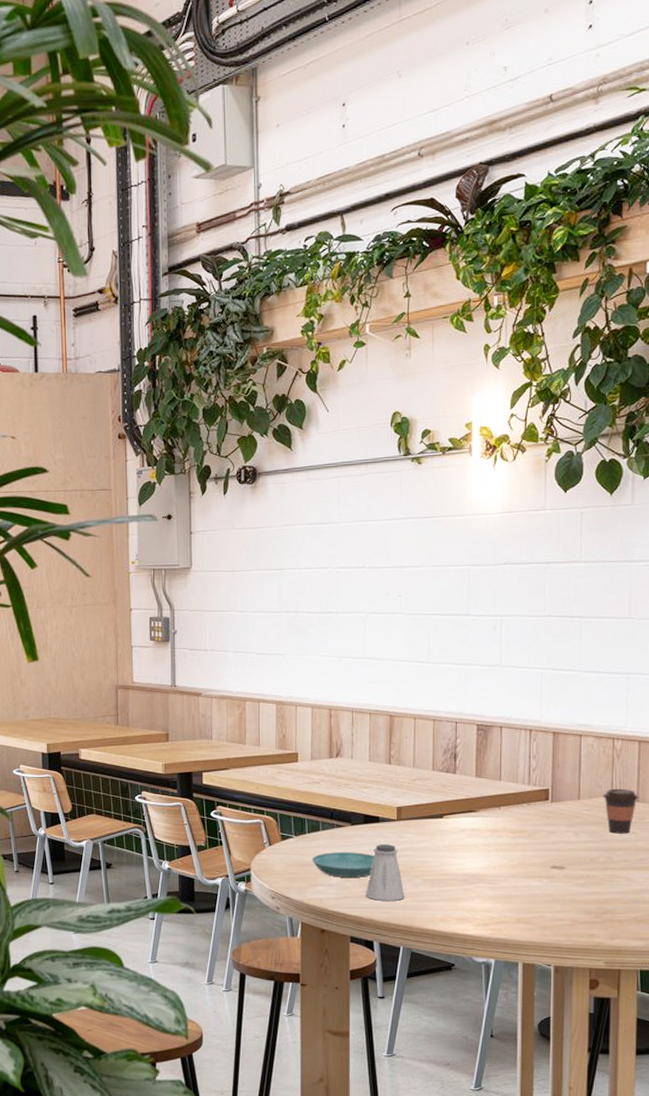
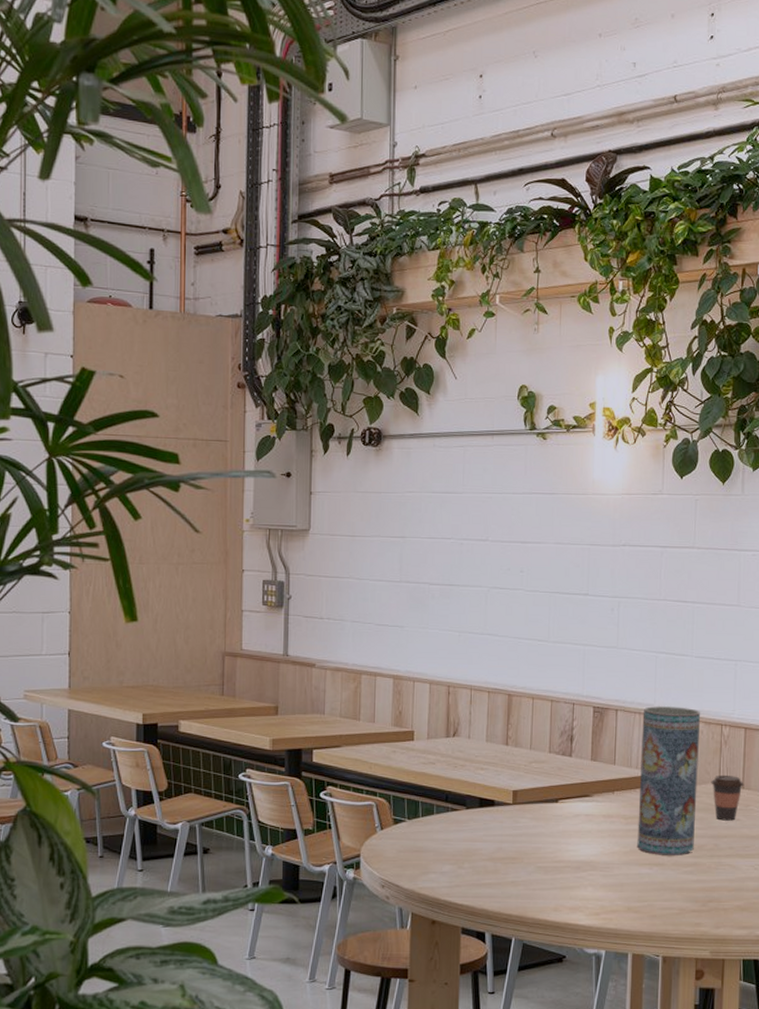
saucer: present [312,852,375,878] -> none [424,837,489,865]
saltshaker: present [365,844,405,901] -> none [478,829,519,889]
vase: none [525,722,591,868] -> present [637,706,701,855]

